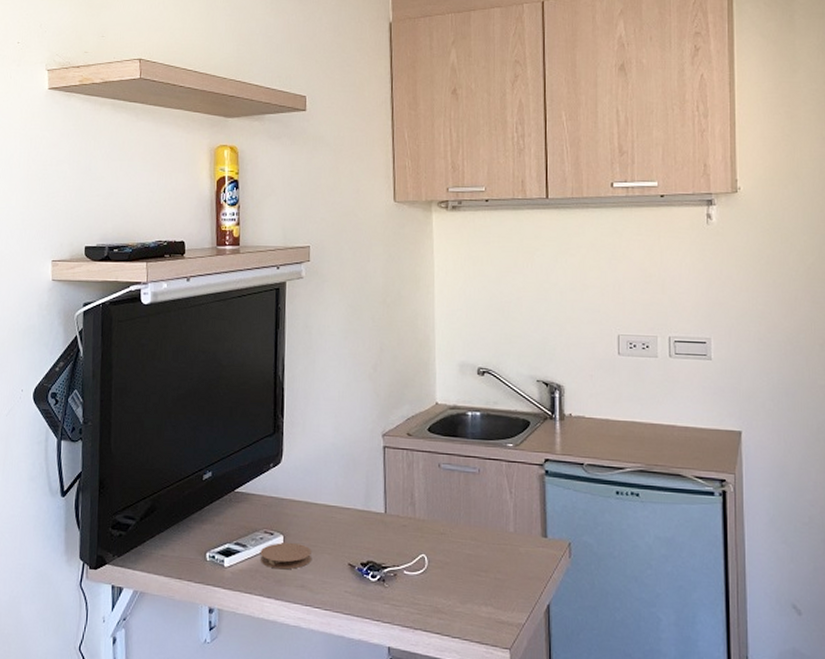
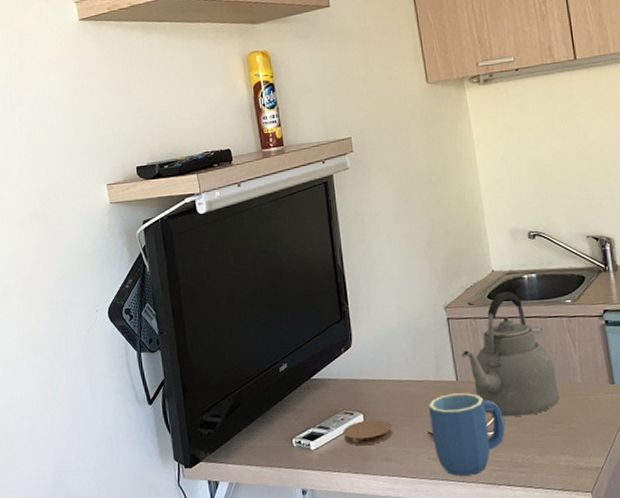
mug: none [352,526,429,615] -> present [429,393,505,476]
kettle: none [392,427,489,560] -> present [460,292,559,417]

